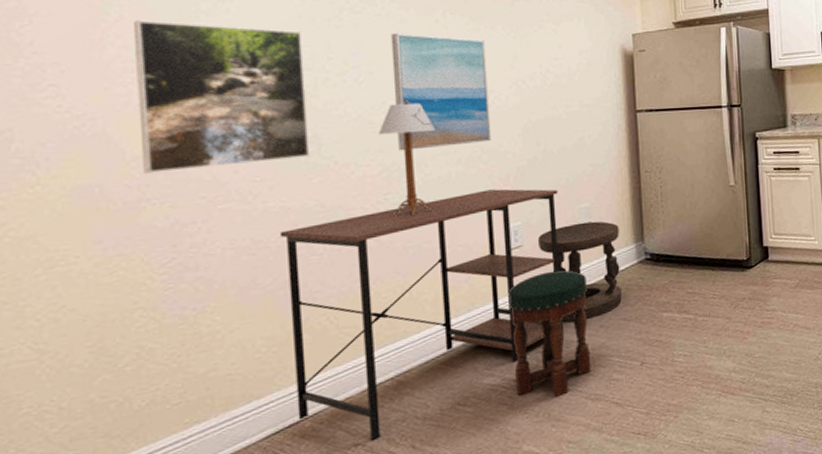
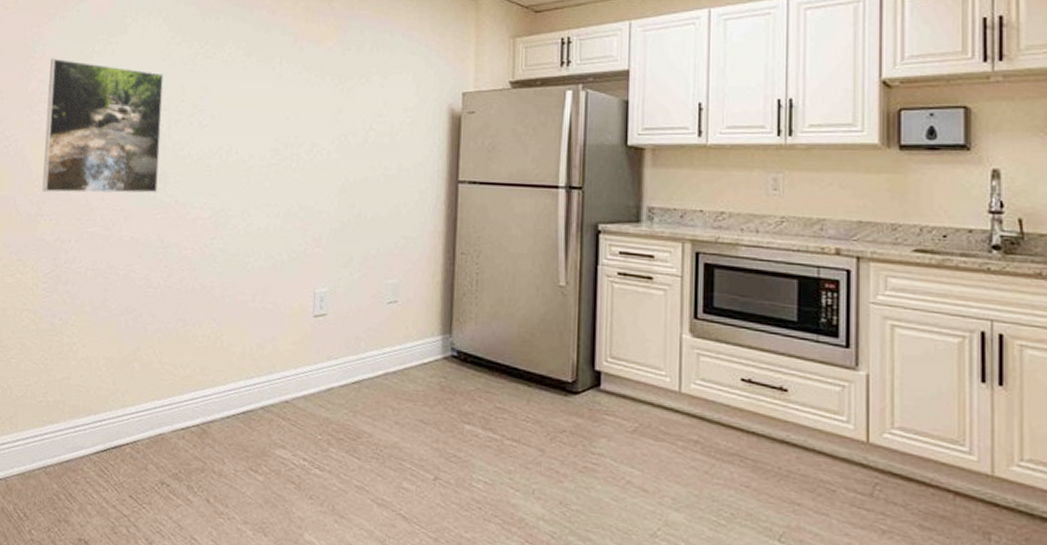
desk: present [279,189,563,440] -> none [121,248,367,483]
table lamp: present [378,100,435,217] -> none [212,147,260,265]
wall art: present [390,33,492,151] -> none [227,79,314,198]
stool: present [508,270,592,397] -> none [305,348,386,490]
stool: present [538,221,622,322] -> none [342,300,426,411]

